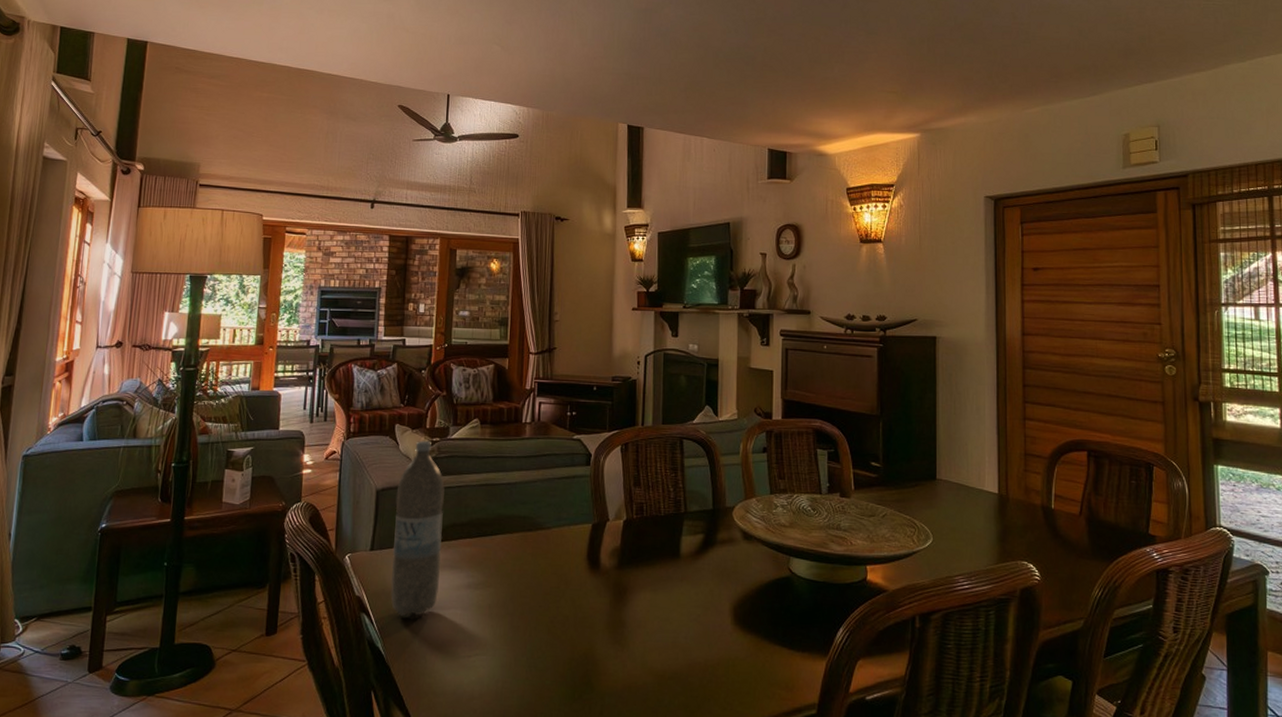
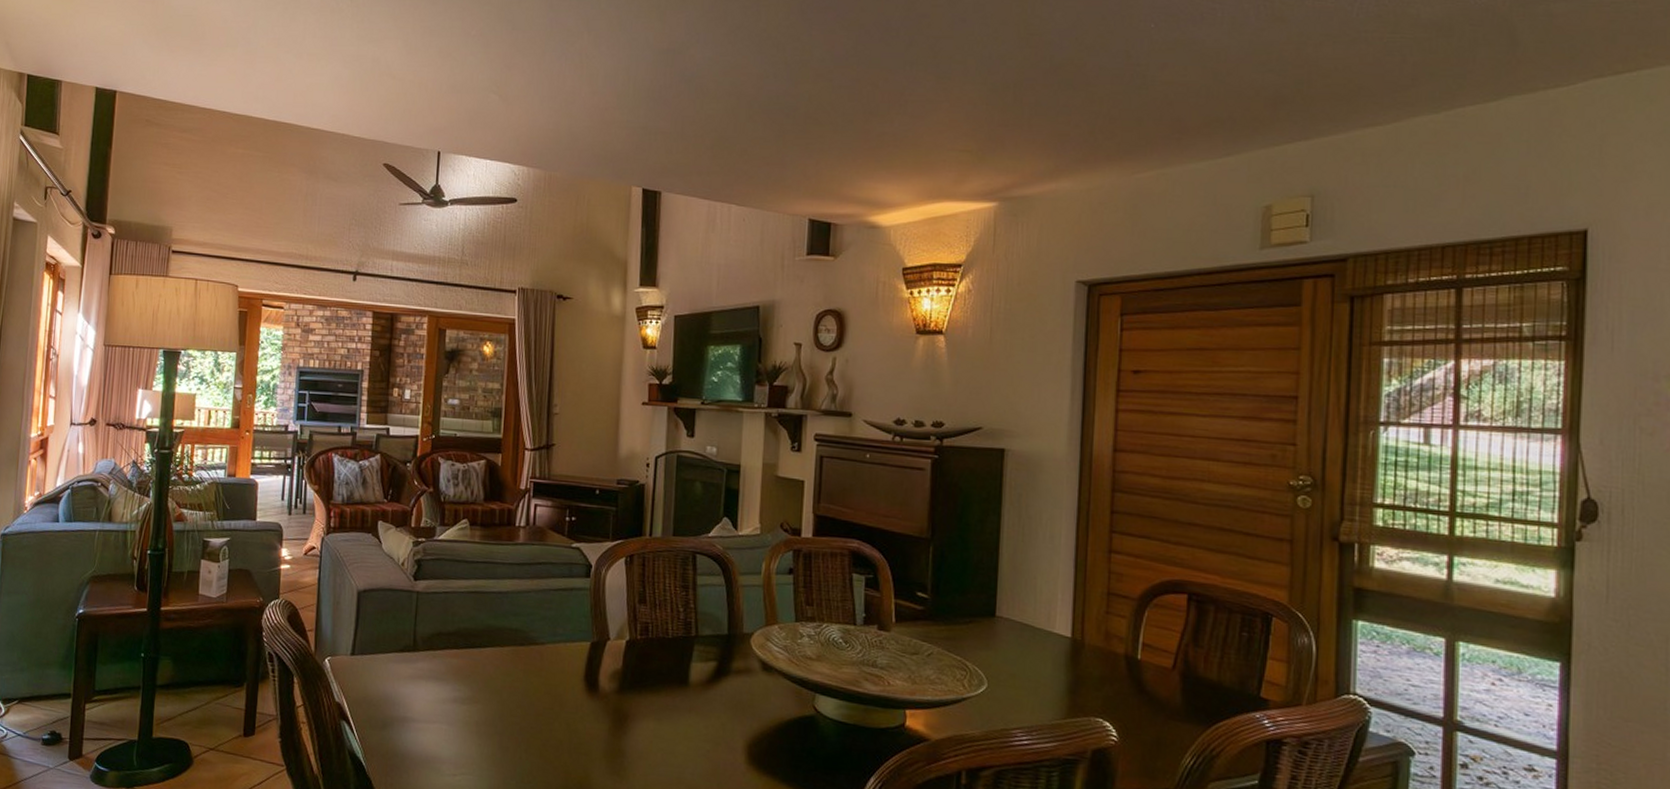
water bottle: present [390,440,445,616] -> none [372,540,431,727]

